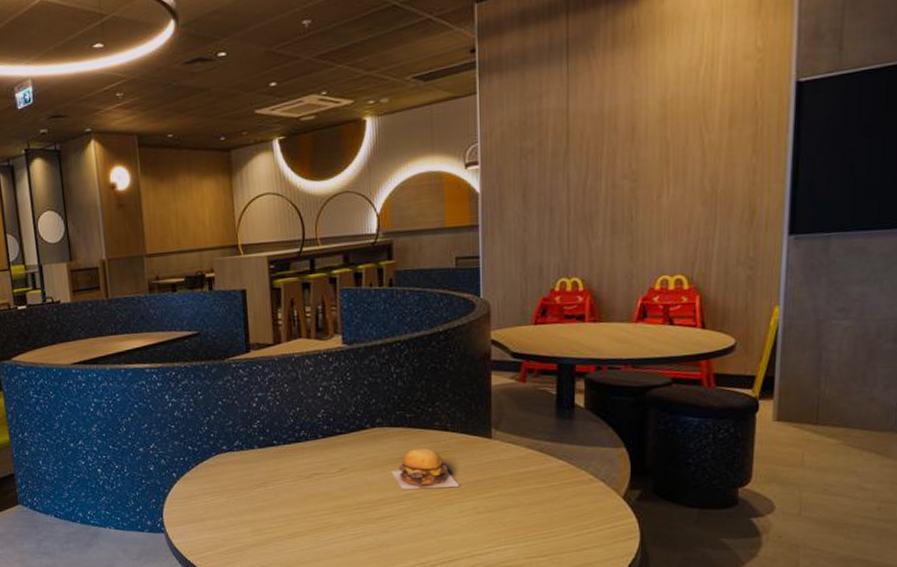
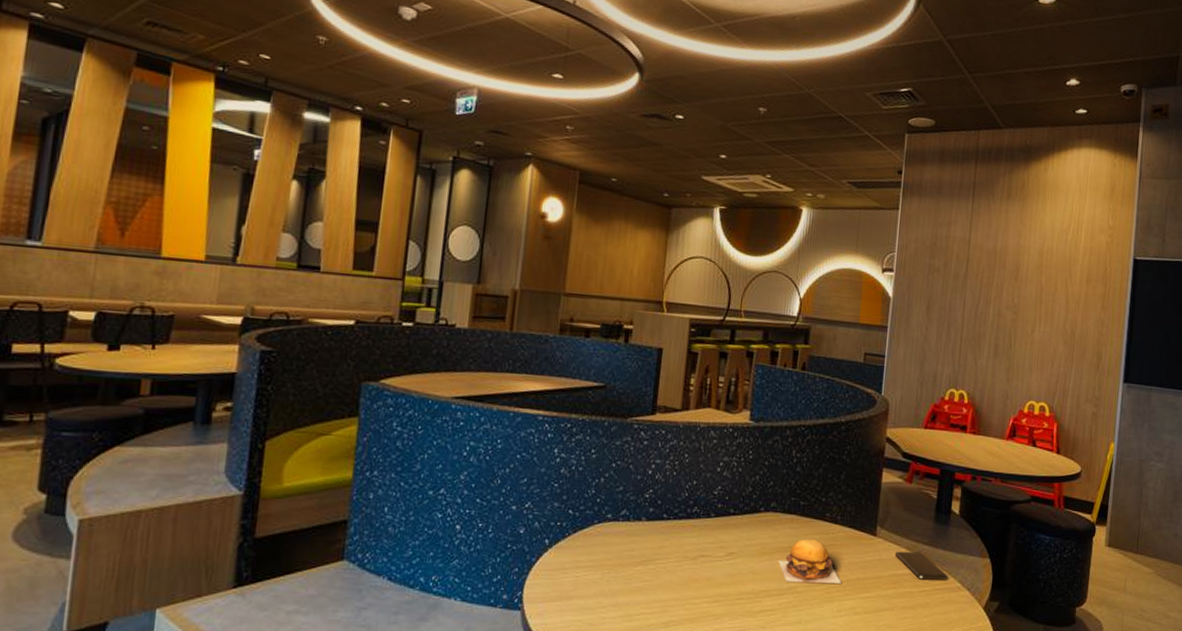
smartphone: none [514,449,579,475] -> present [894,551,949,580]

